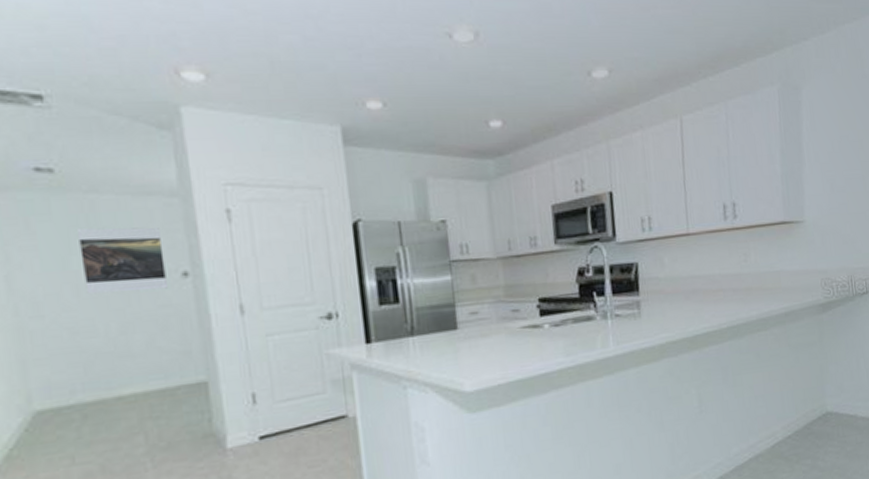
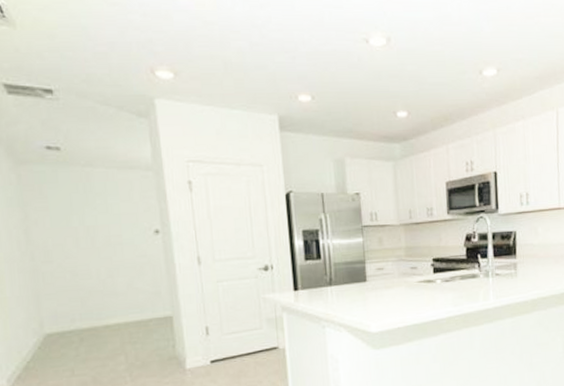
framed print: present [76,227,169,295] -> none [76,193,144,246]

